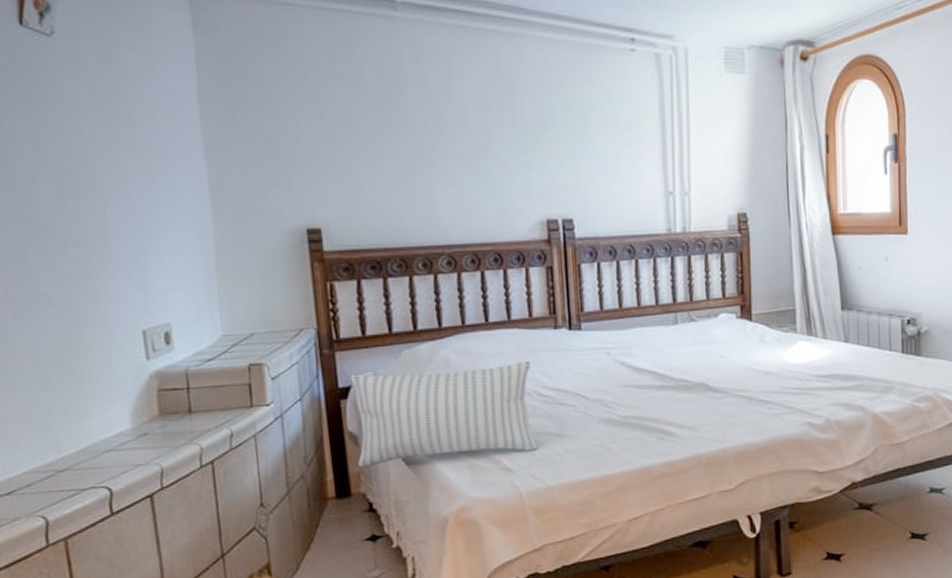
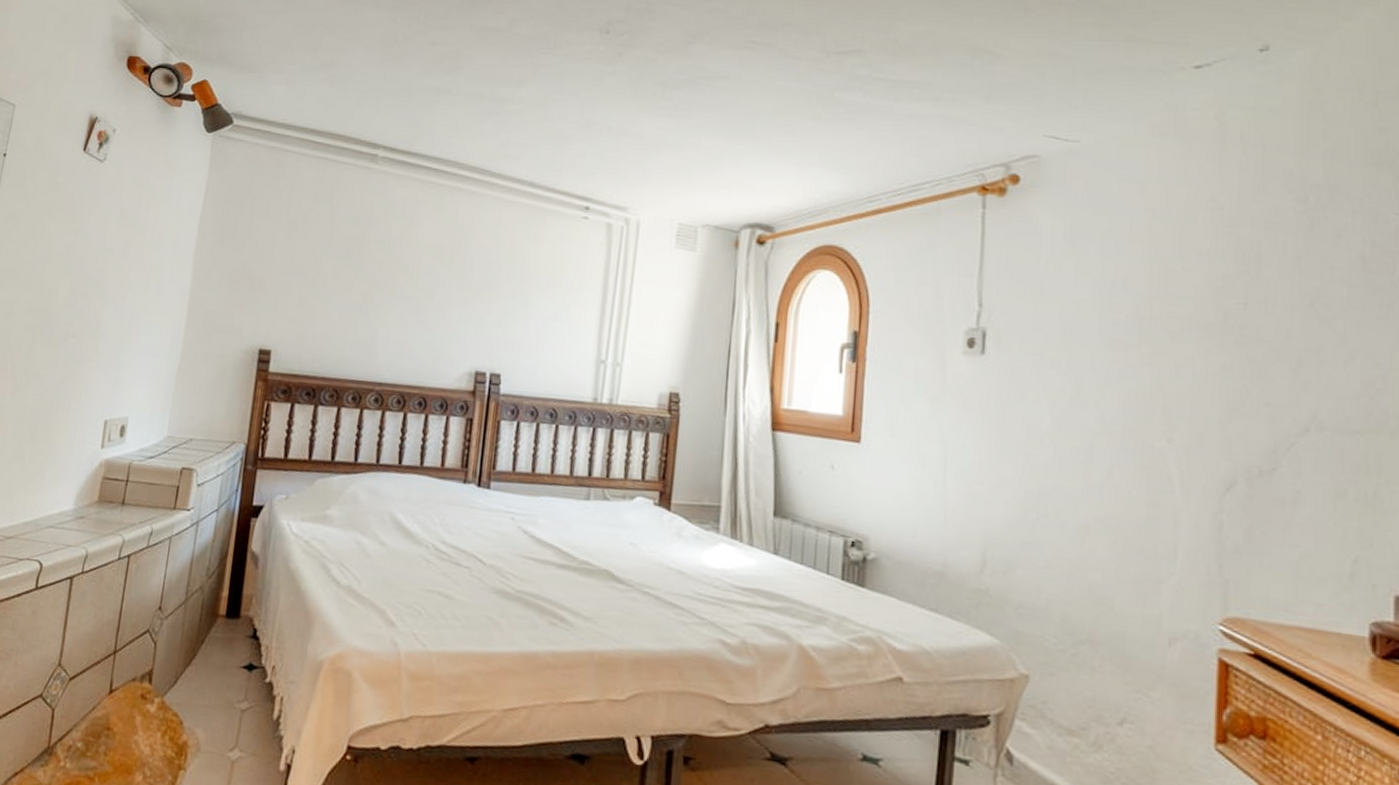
pillow: present [350,361,538,468] -> none [252,494,434,609]

